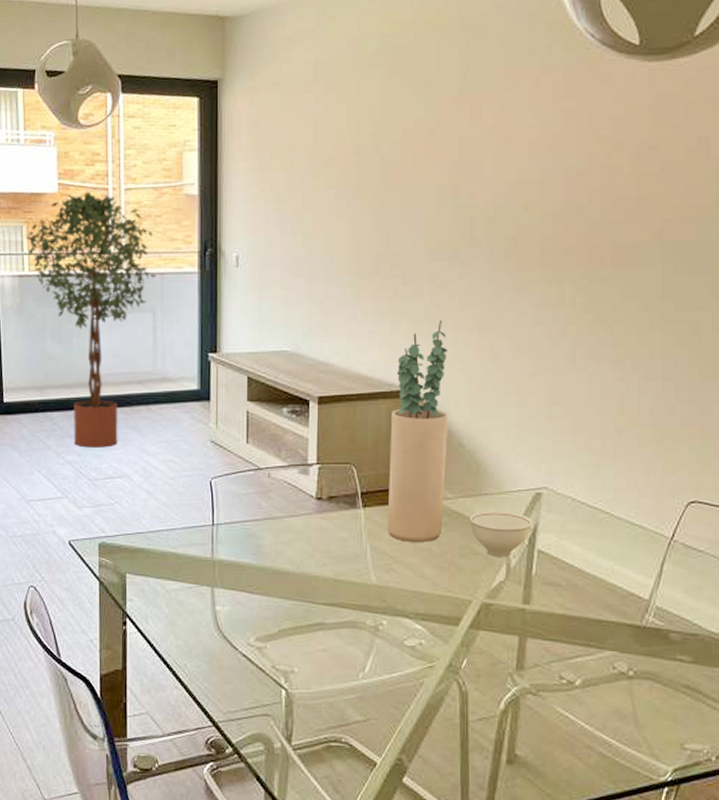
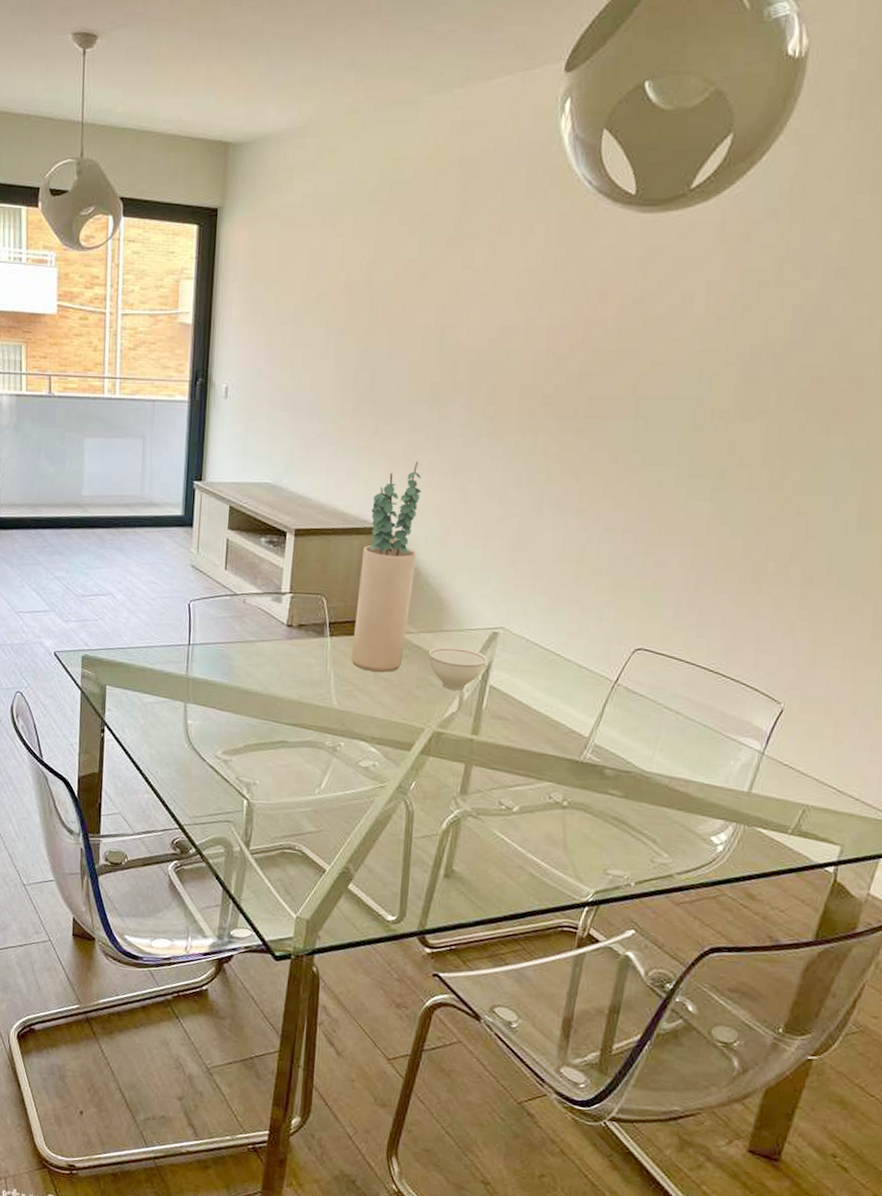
potted tree: present [23,191,156,448] -> none [22,315,148,566]

